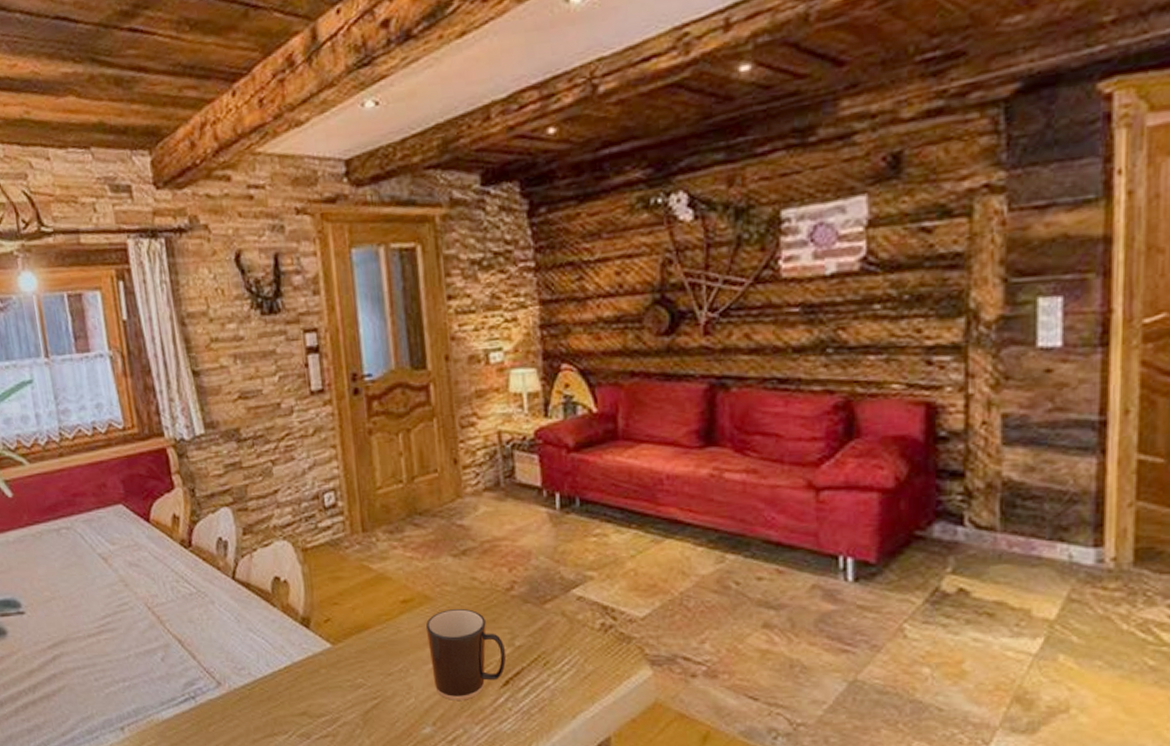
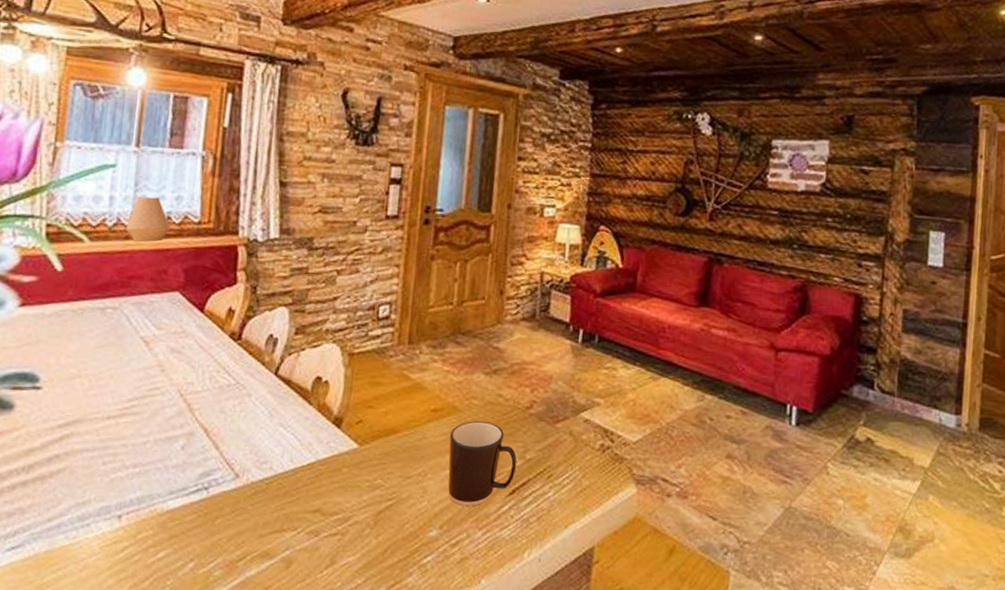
vase: none [57,408,98,459] -> present [126,197,170,243]

